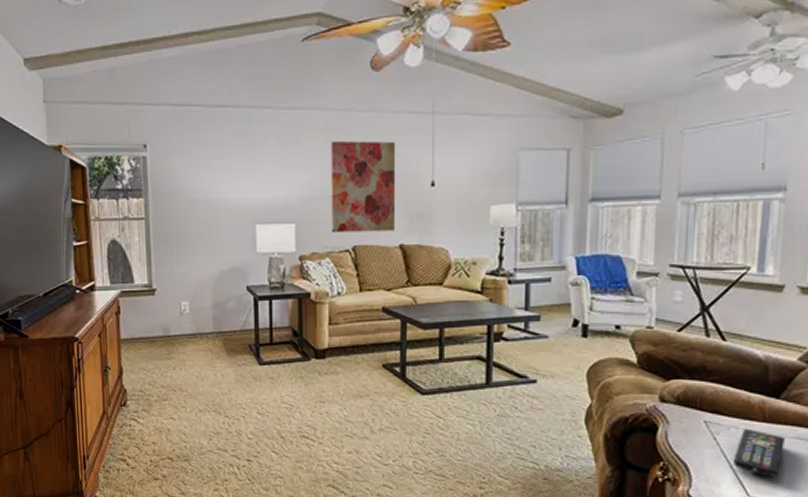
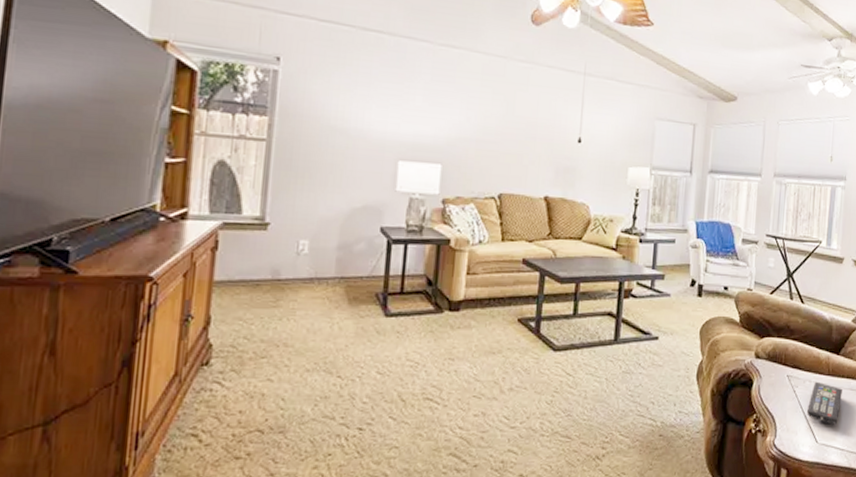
wall art: present [331,140,396,233] -> none [479,85,549,182]

